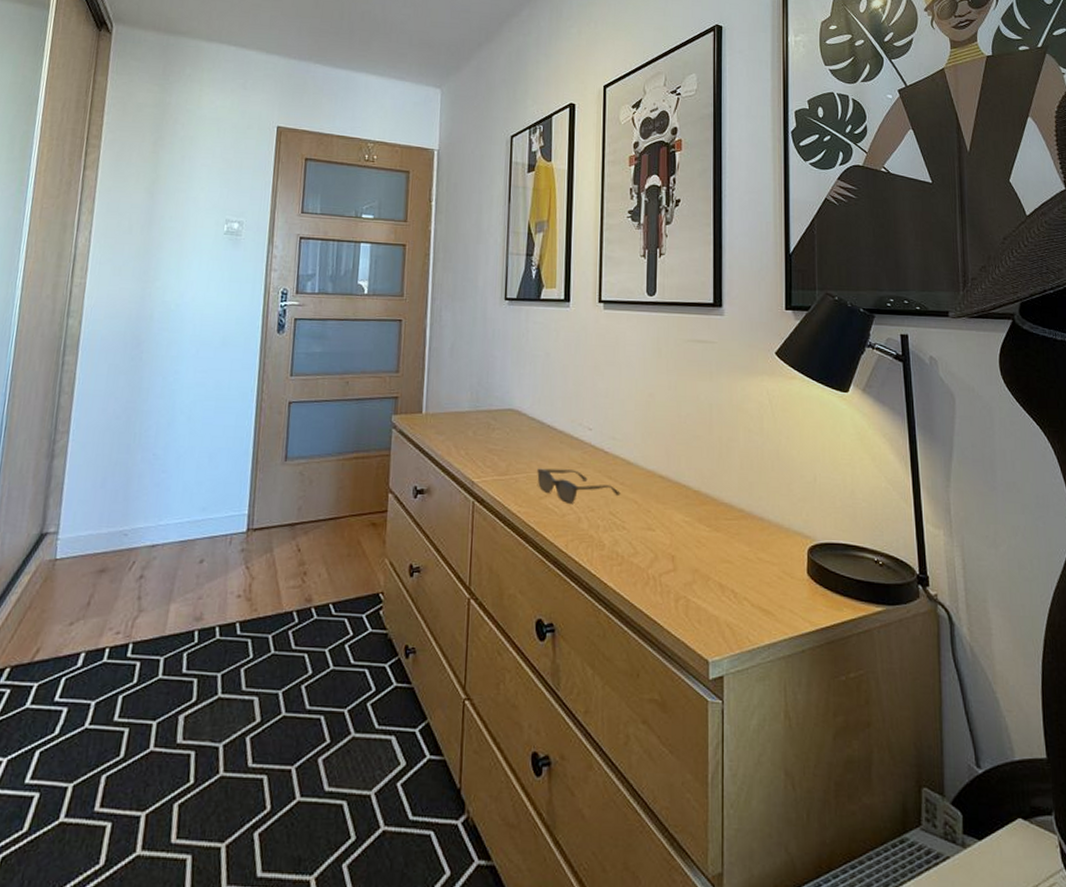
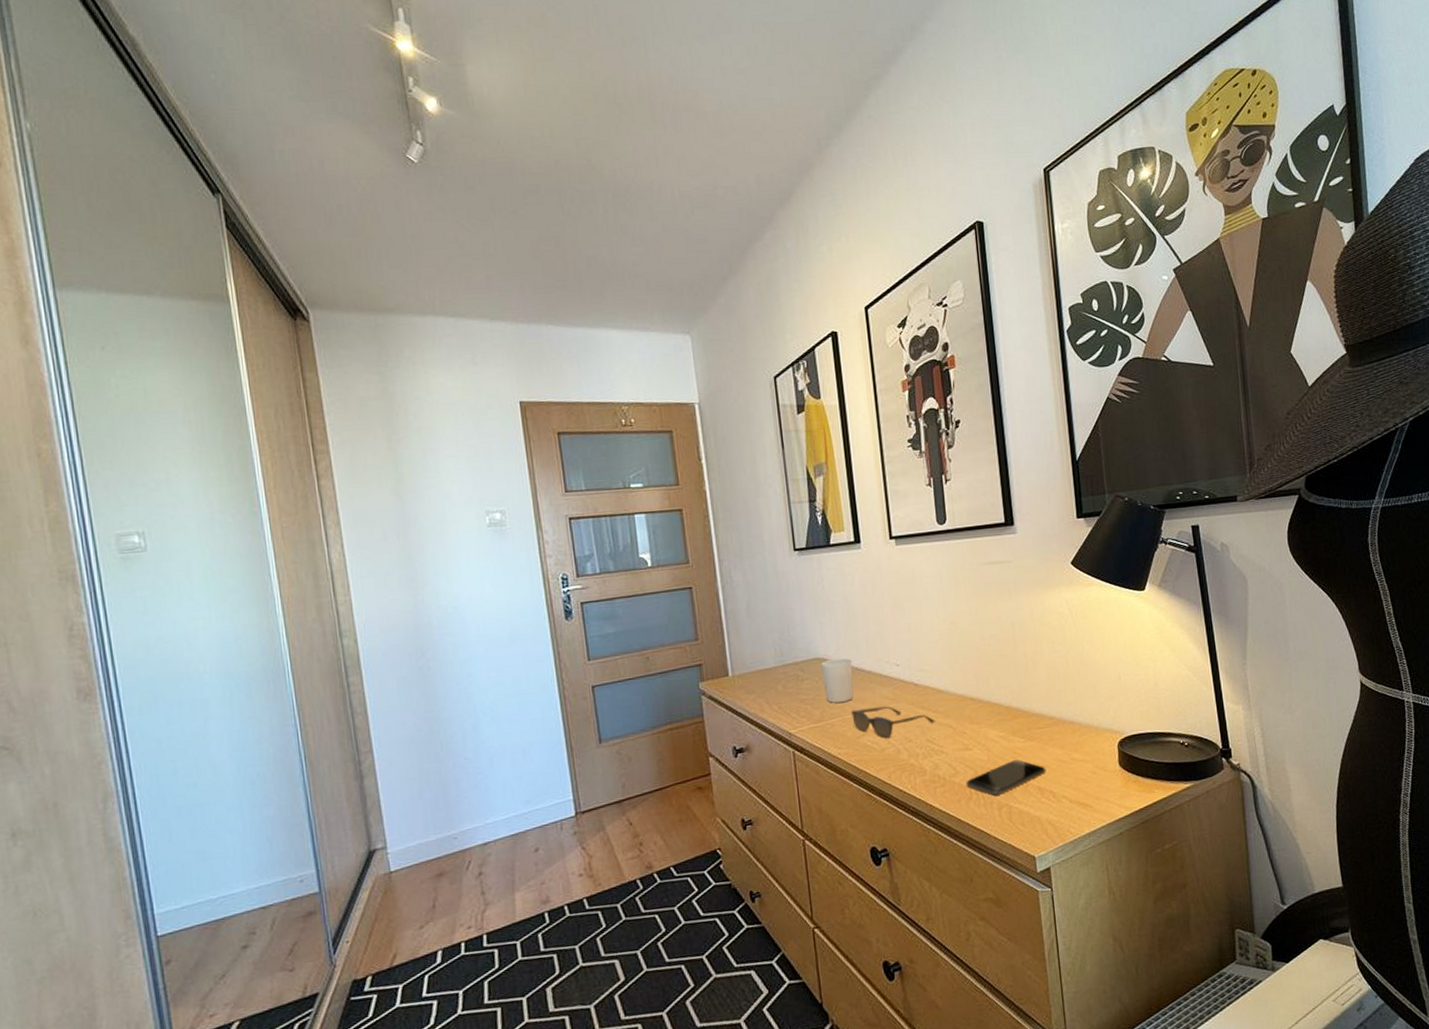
candle holder: none [513,412,545,458] -> present [820,658,854,703]
smartphone: none [644,549,730,585] -> present [966,760,1046,796]

